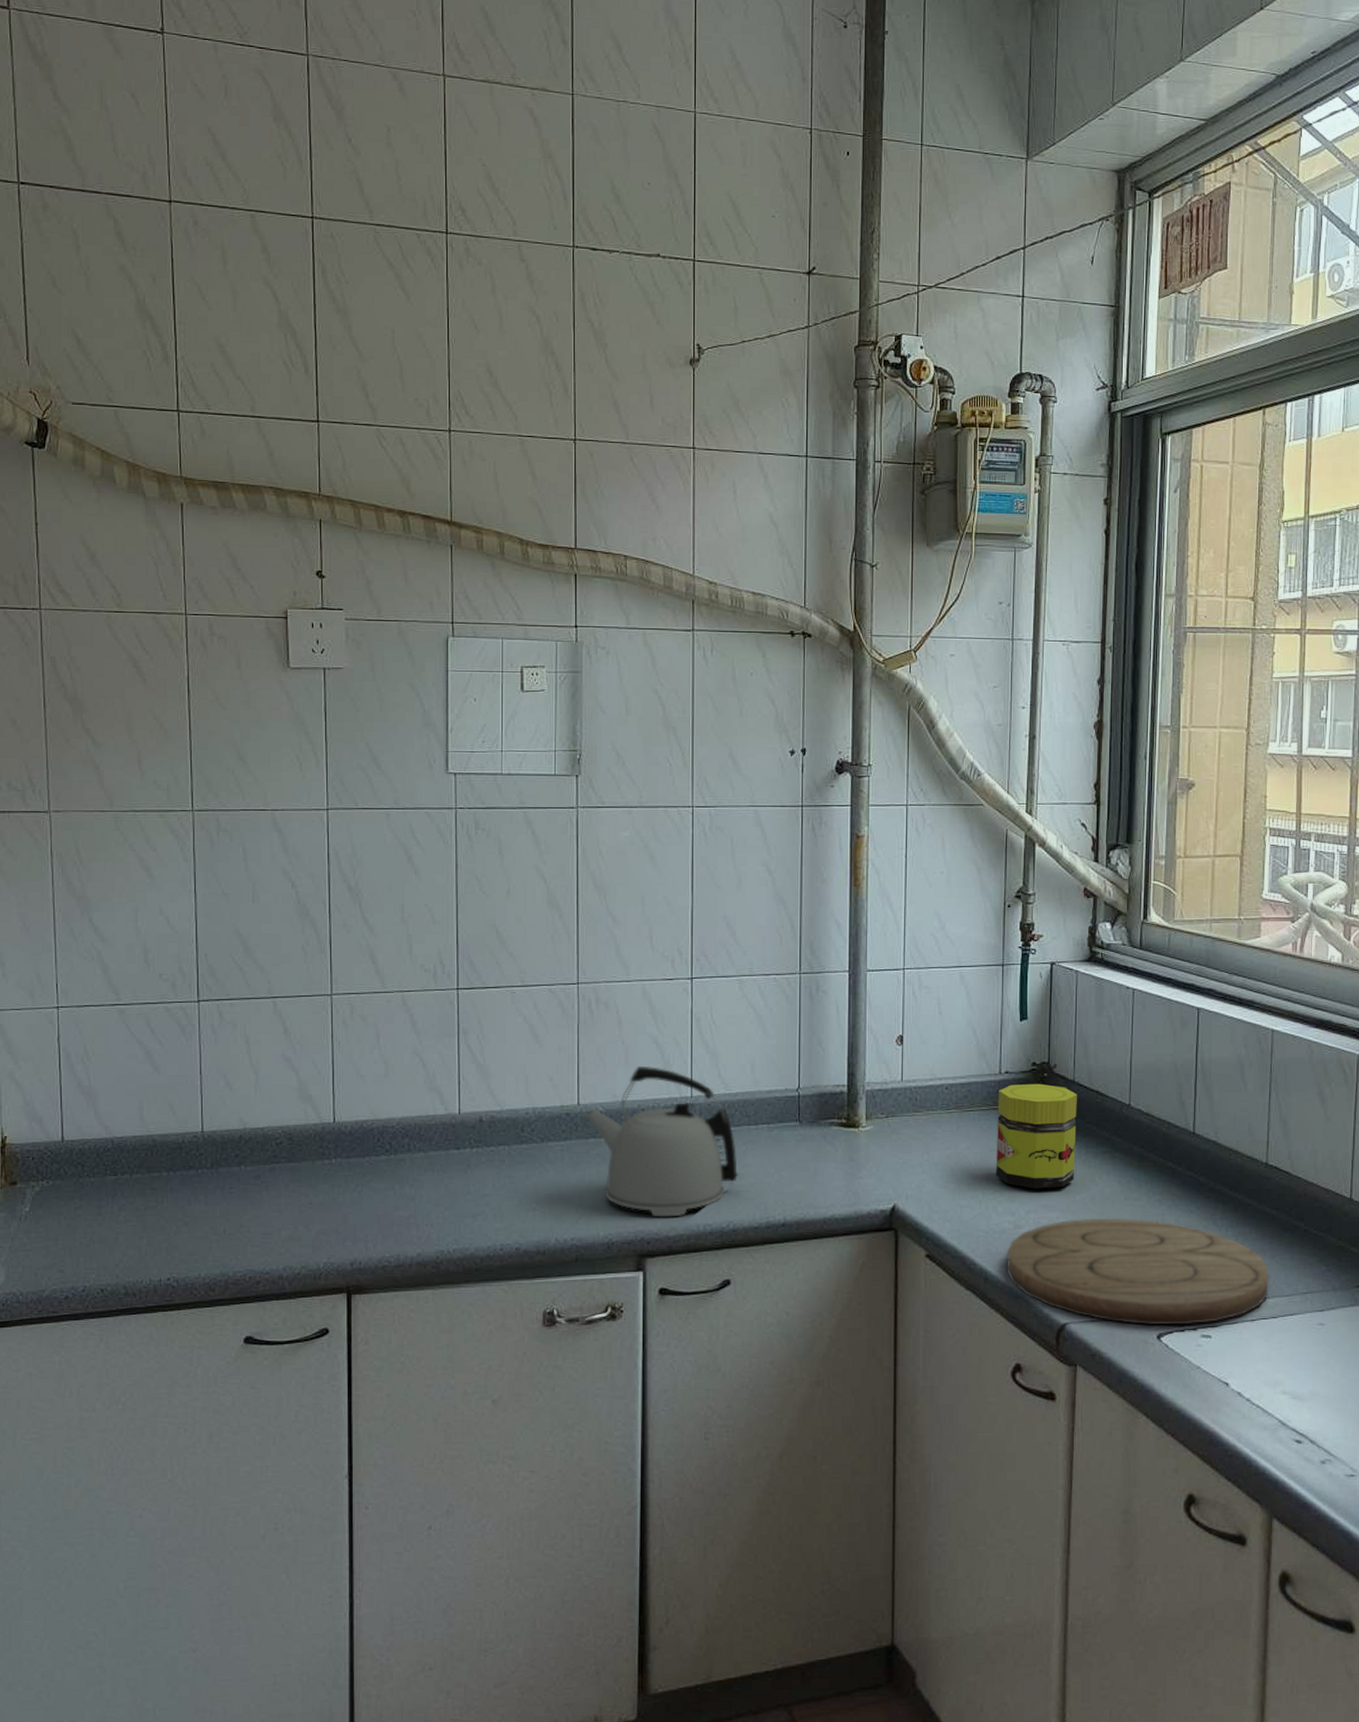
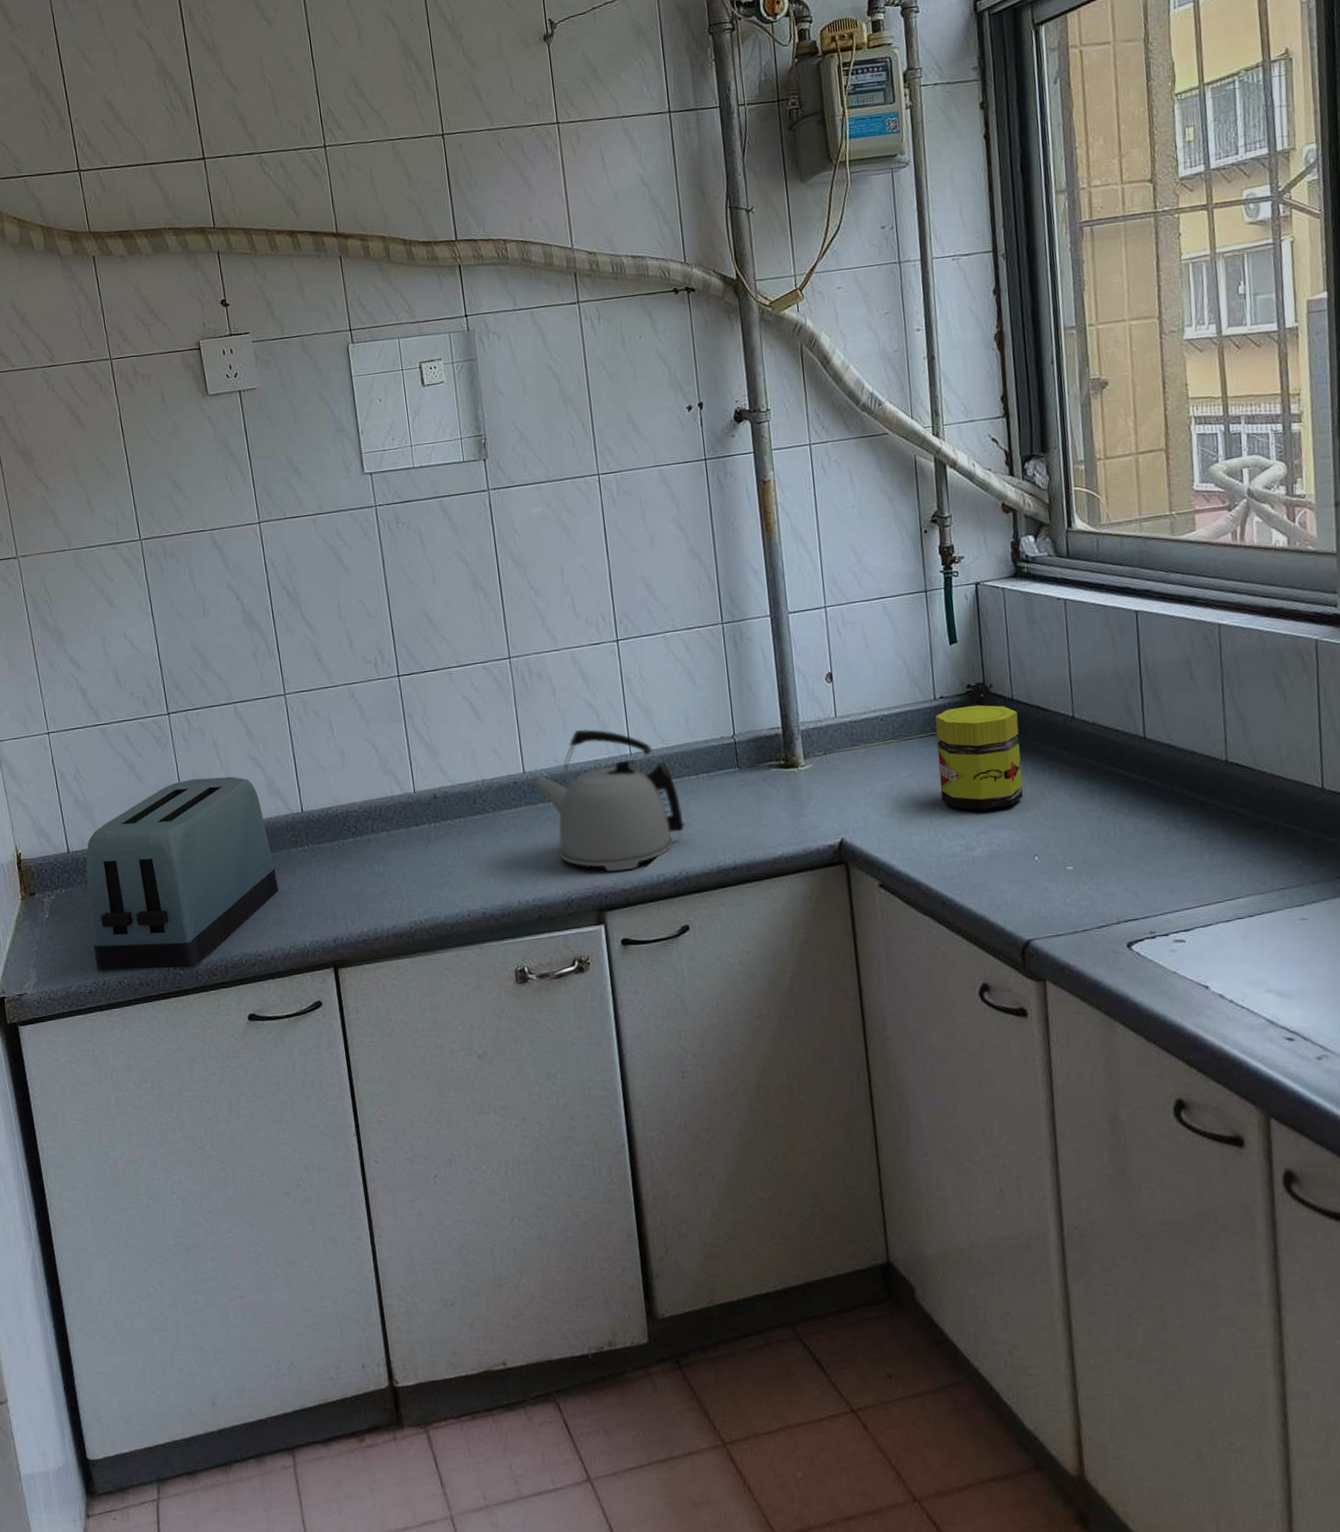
toaster: none [77,1075,297,1280] -> present [85,776,279,971]
cutting board: present [1006,1217,1269,1326] -> none [961,829,1242,936]

